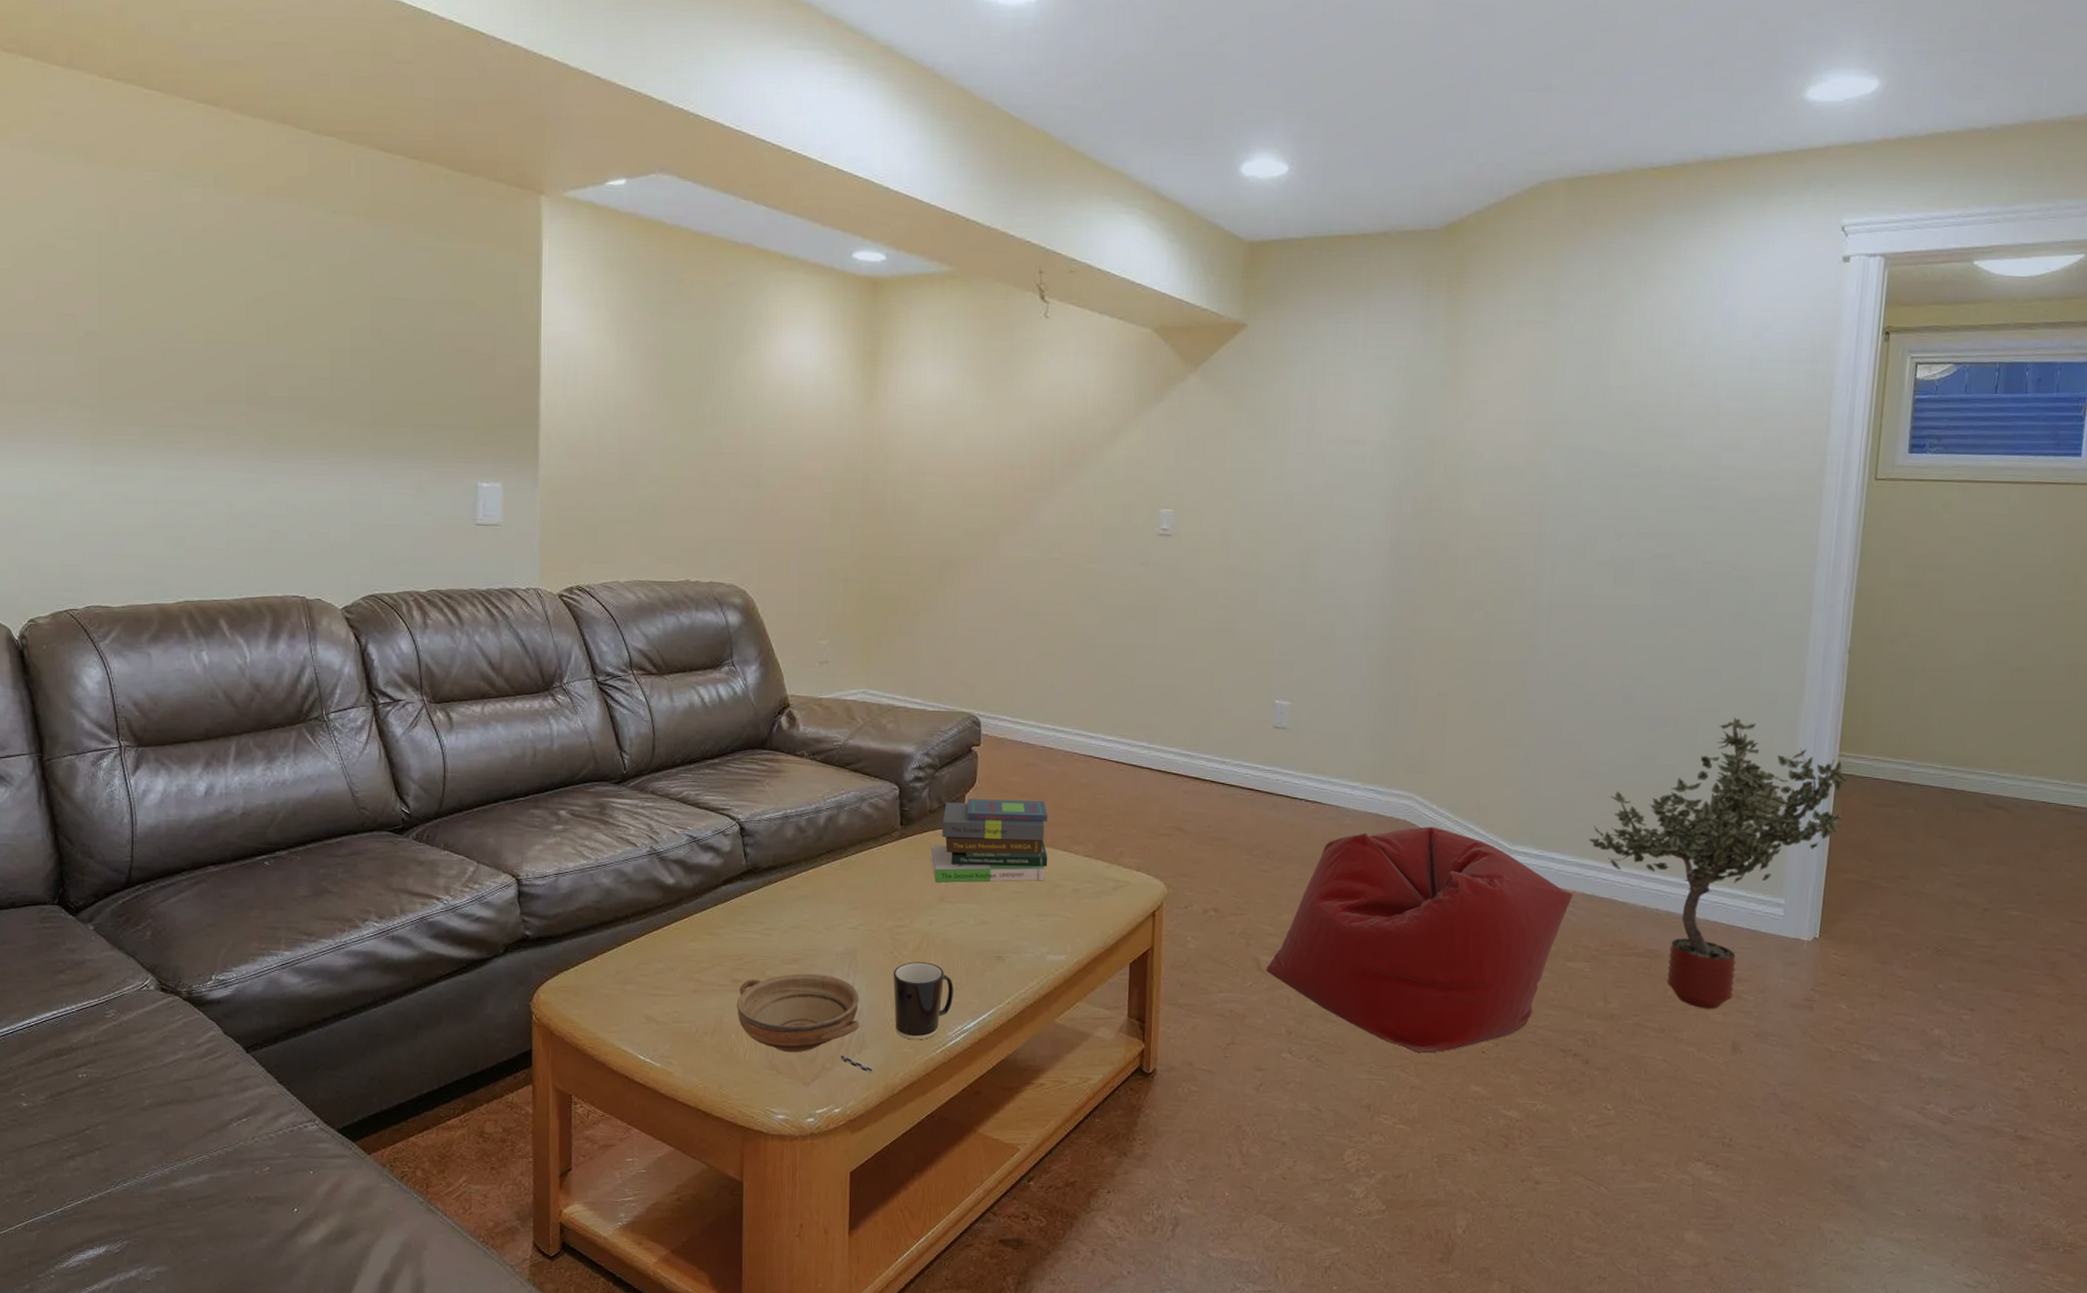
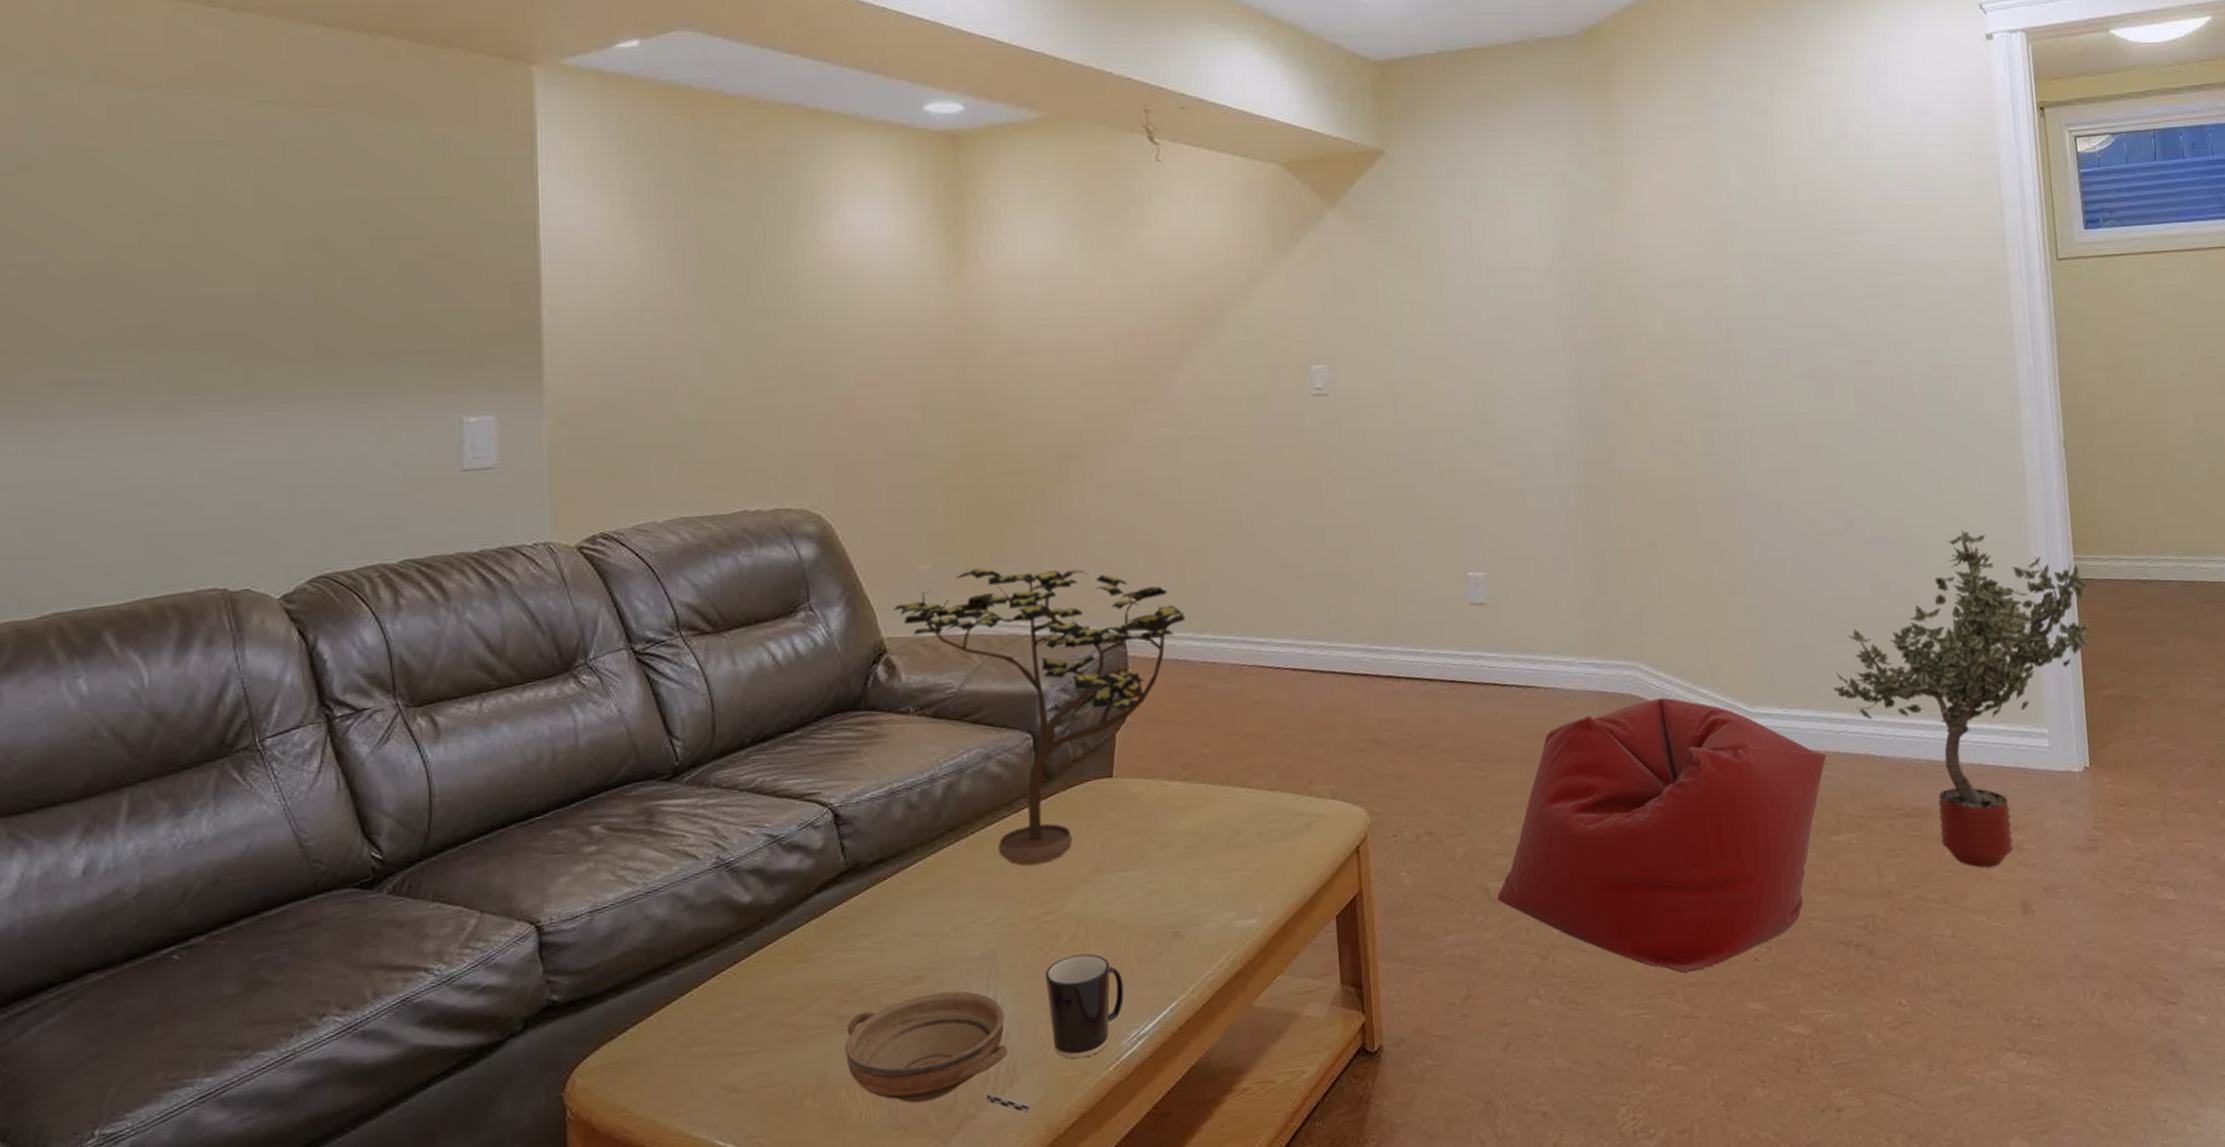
decorative plant: none [797,648,1031,888] -> present [893,568,1186,866]
books: present [930,799,1048,883] -> none [1078,728,1225,850]

